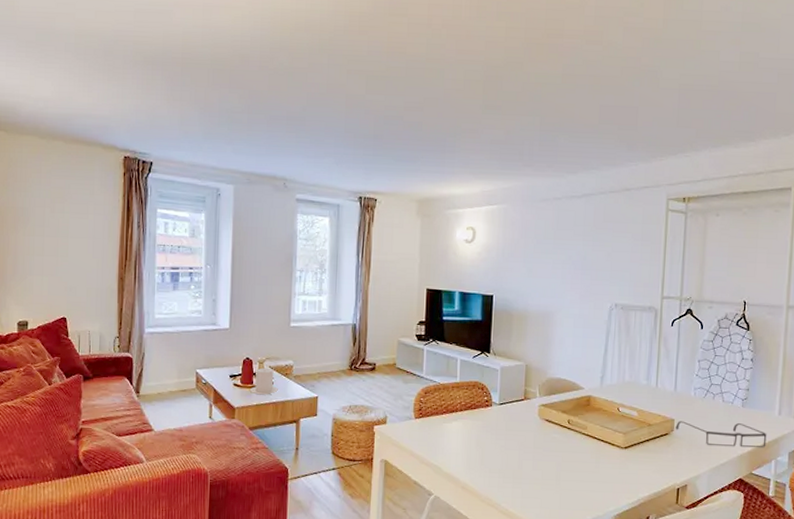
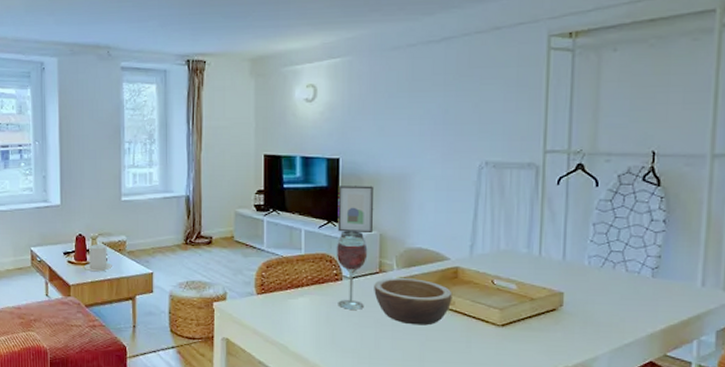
wineglass: none [487,361,515,433] -> present [336,231,368,310]
picture frame: none [489,320,522,364] -> present [337,185,374,234]
bowl: none [519,404,585,448] -> present [374,277,453,326]
glasses: present [675,421,767,448] -> none [565,294,686,326]

